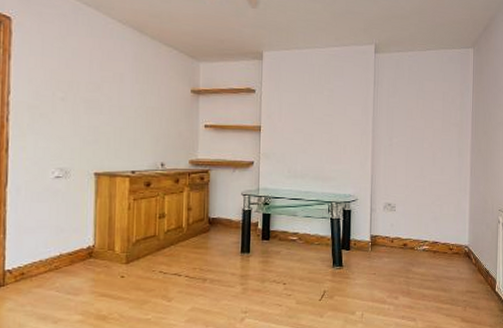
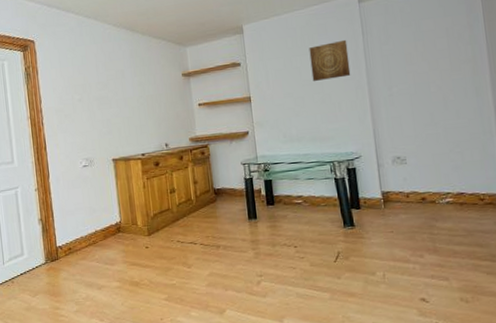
wall art: none [323,85,360,122] -> present [309,39,351,82]

